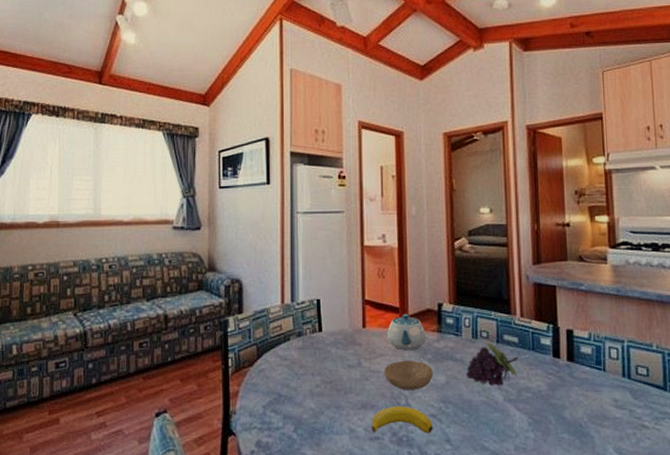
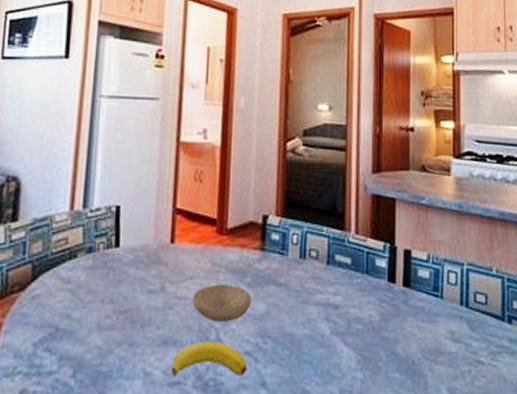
teapot: present [387,313,427,350] -> none [200,226,247,271]
fruit: present [465,341,519,386] -> none [289,262,350,316]

